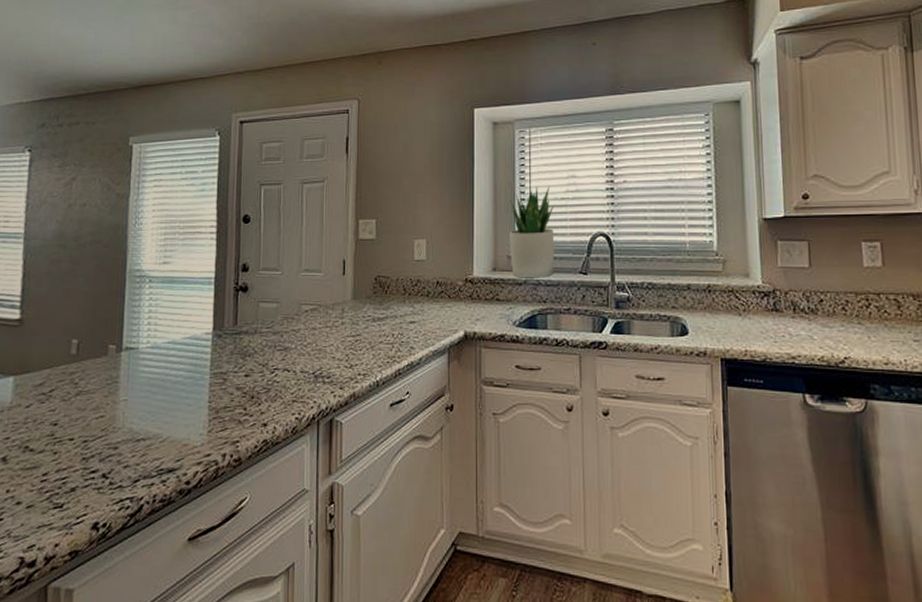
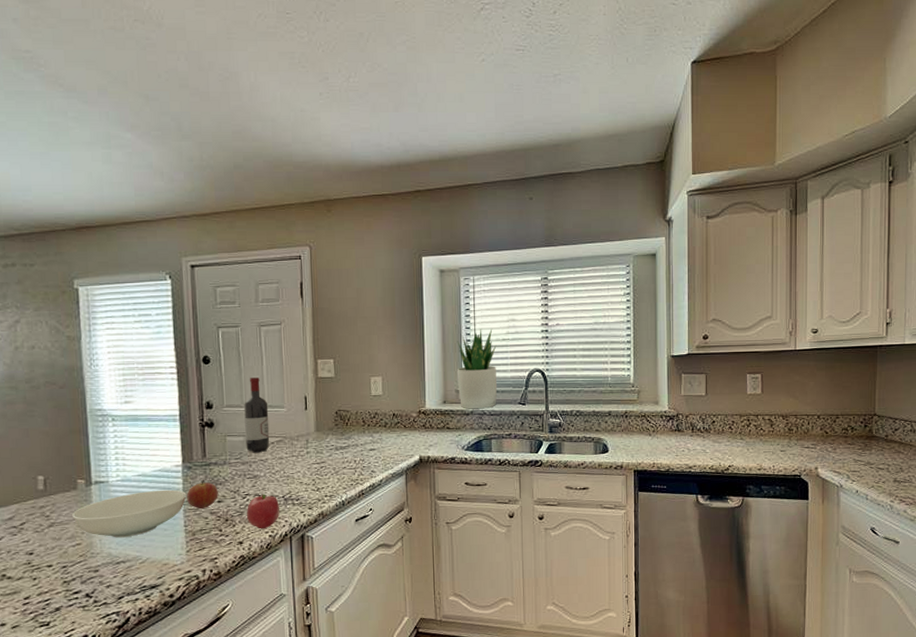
bowl: none [99,359,214,412] -> present [72,489,187,538]
fruit: none [214,349,246,384] -> present [187,479,218,509]
fruit: none [274,369,310,410] -> present [247,494,281,529]
wine bottle: none [279,239,305,322] -> present [244,378,270,453]

